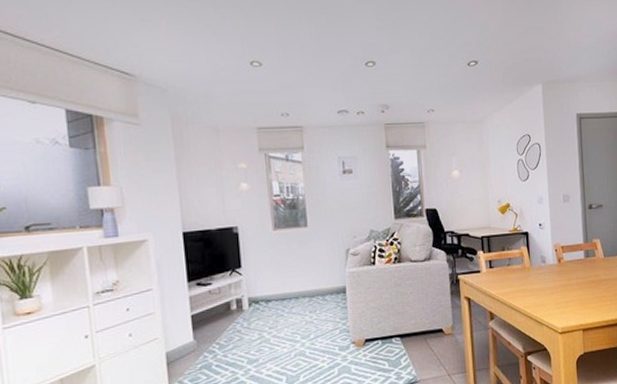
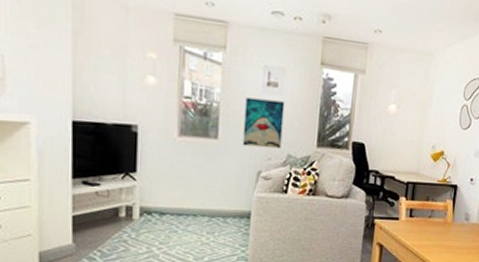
wall art: none [326,184,364,229] -> present [242,97,285,149]

